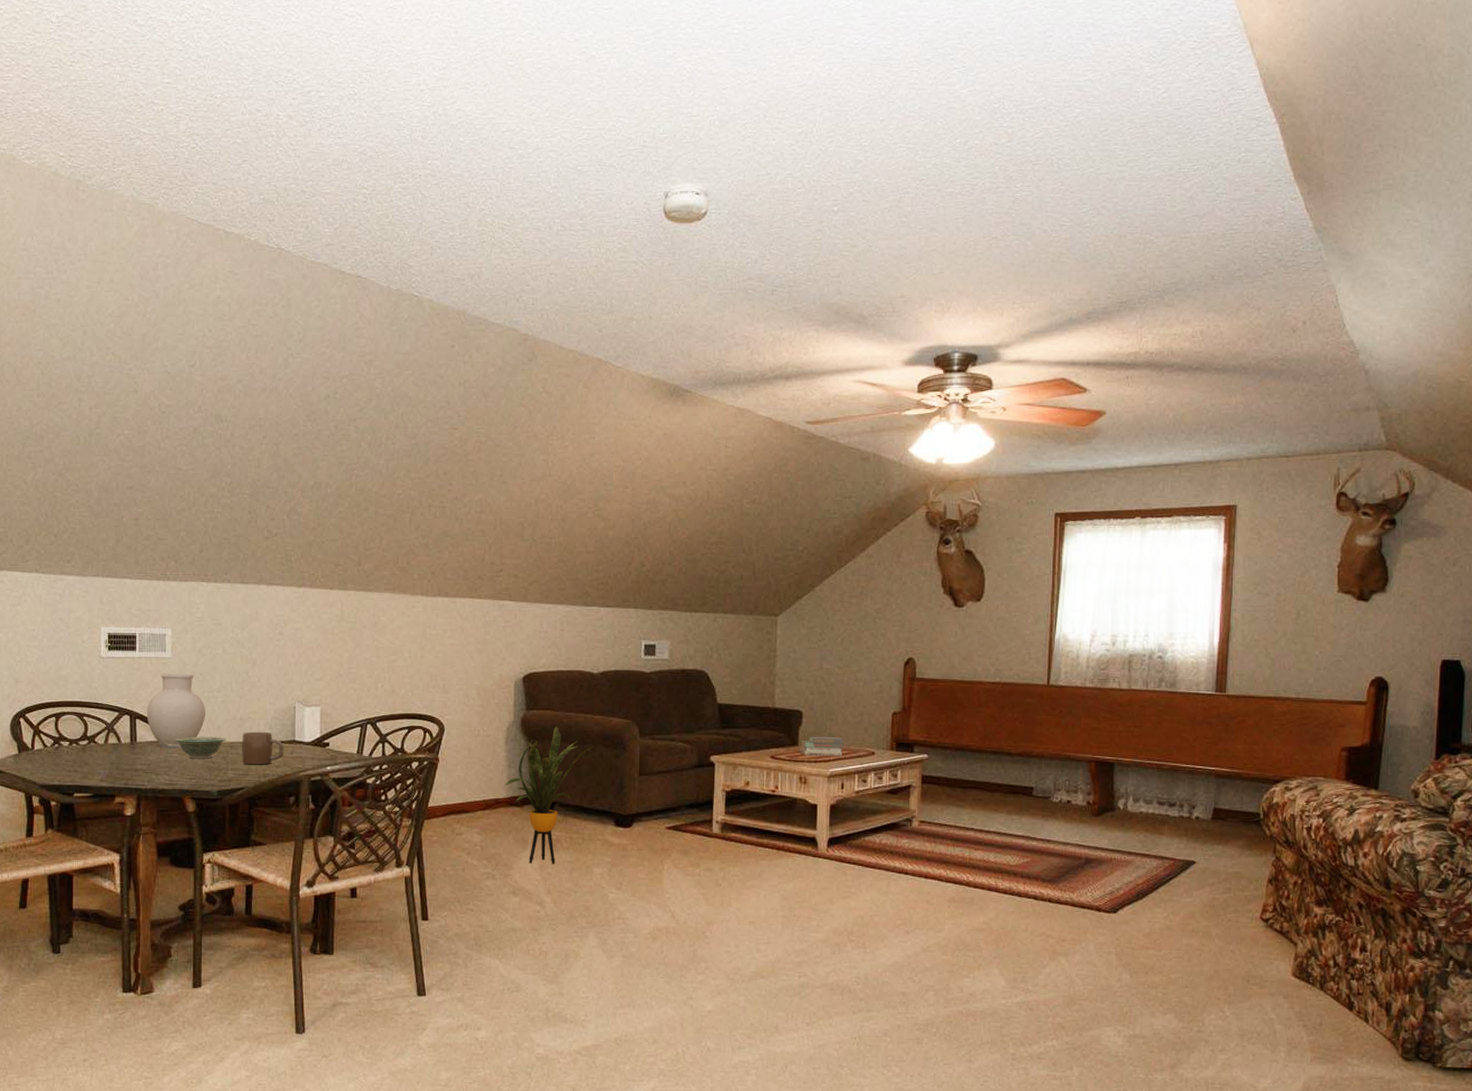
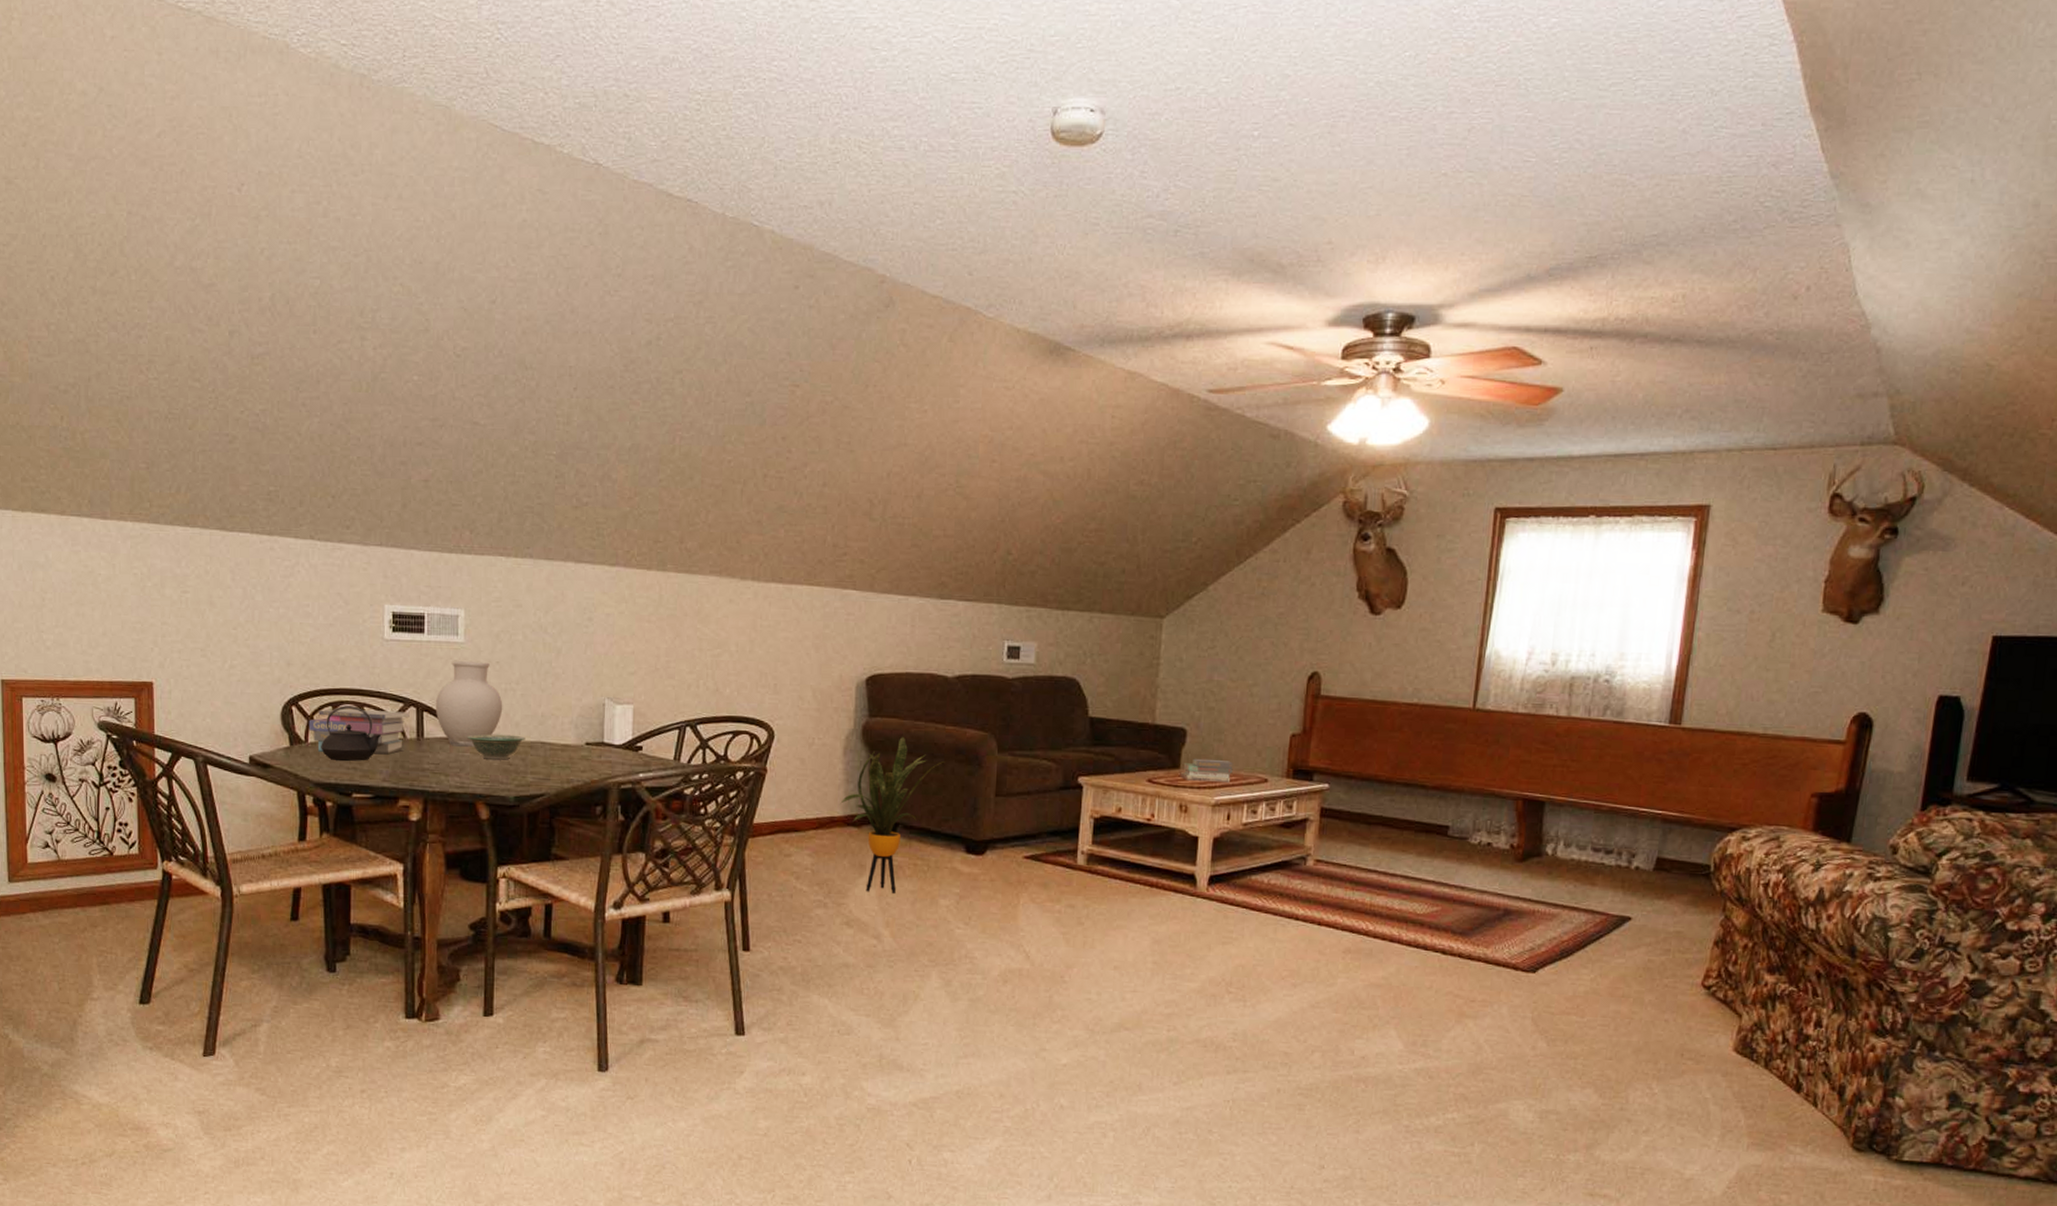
books: none [35,718,124,759] -> present [308,708,410,755]
teapot: none [46,716,100,765] -> present [321,705,382,761]
mug: present [242,731,283,765] -> none [543,730,590,769]

